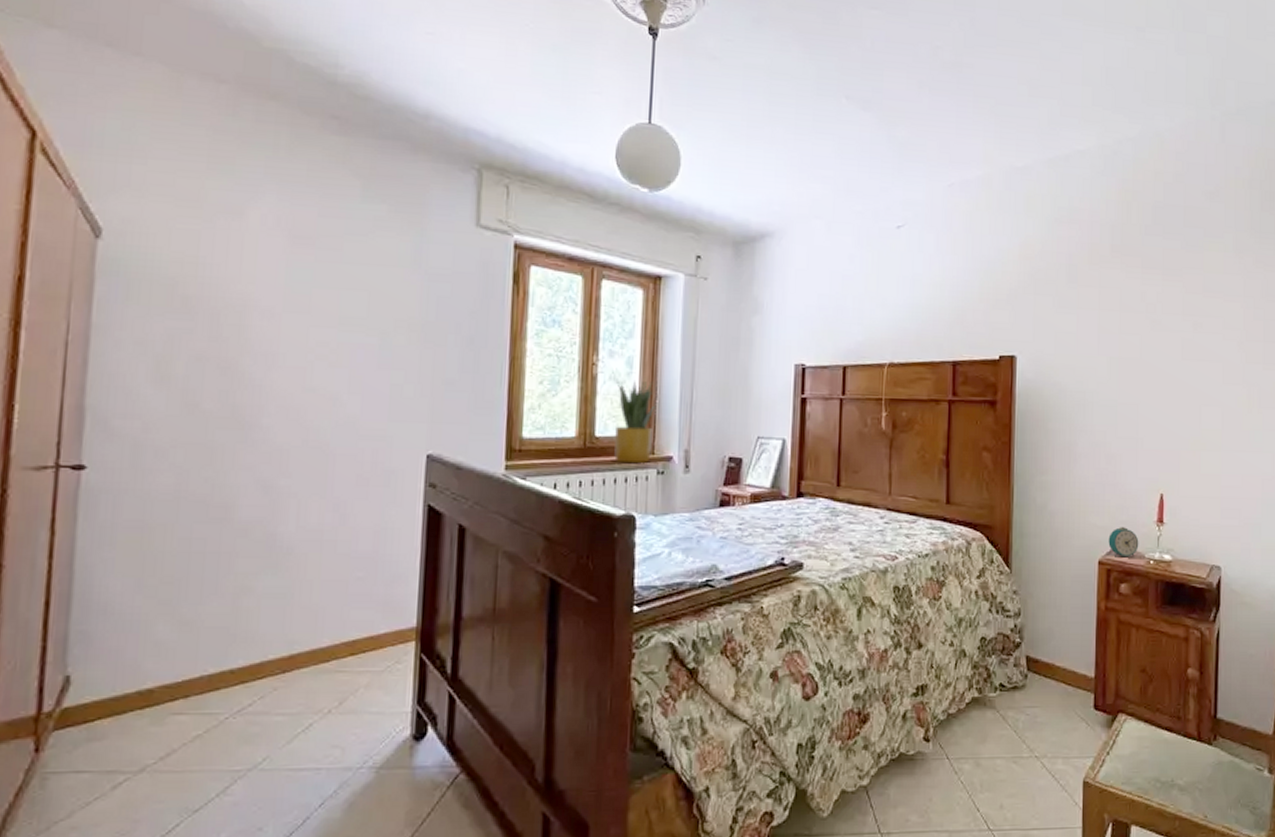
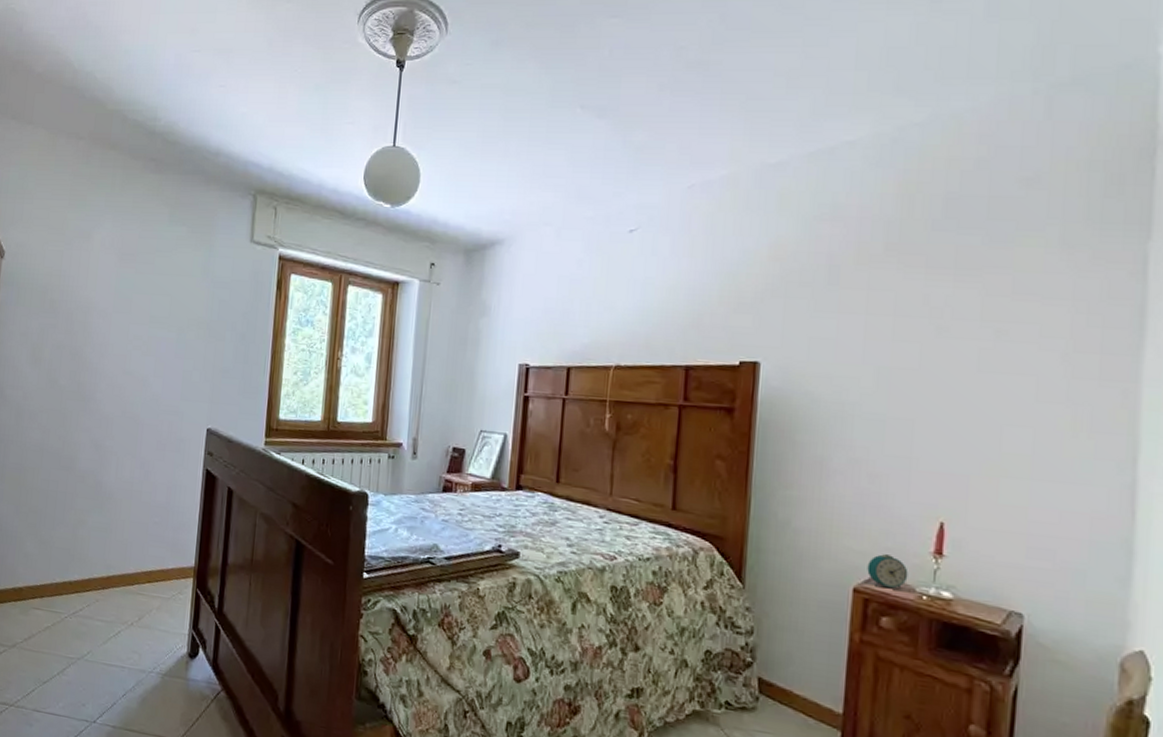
planter: present [614,381,657,464] -> none [352,375,390,448]

